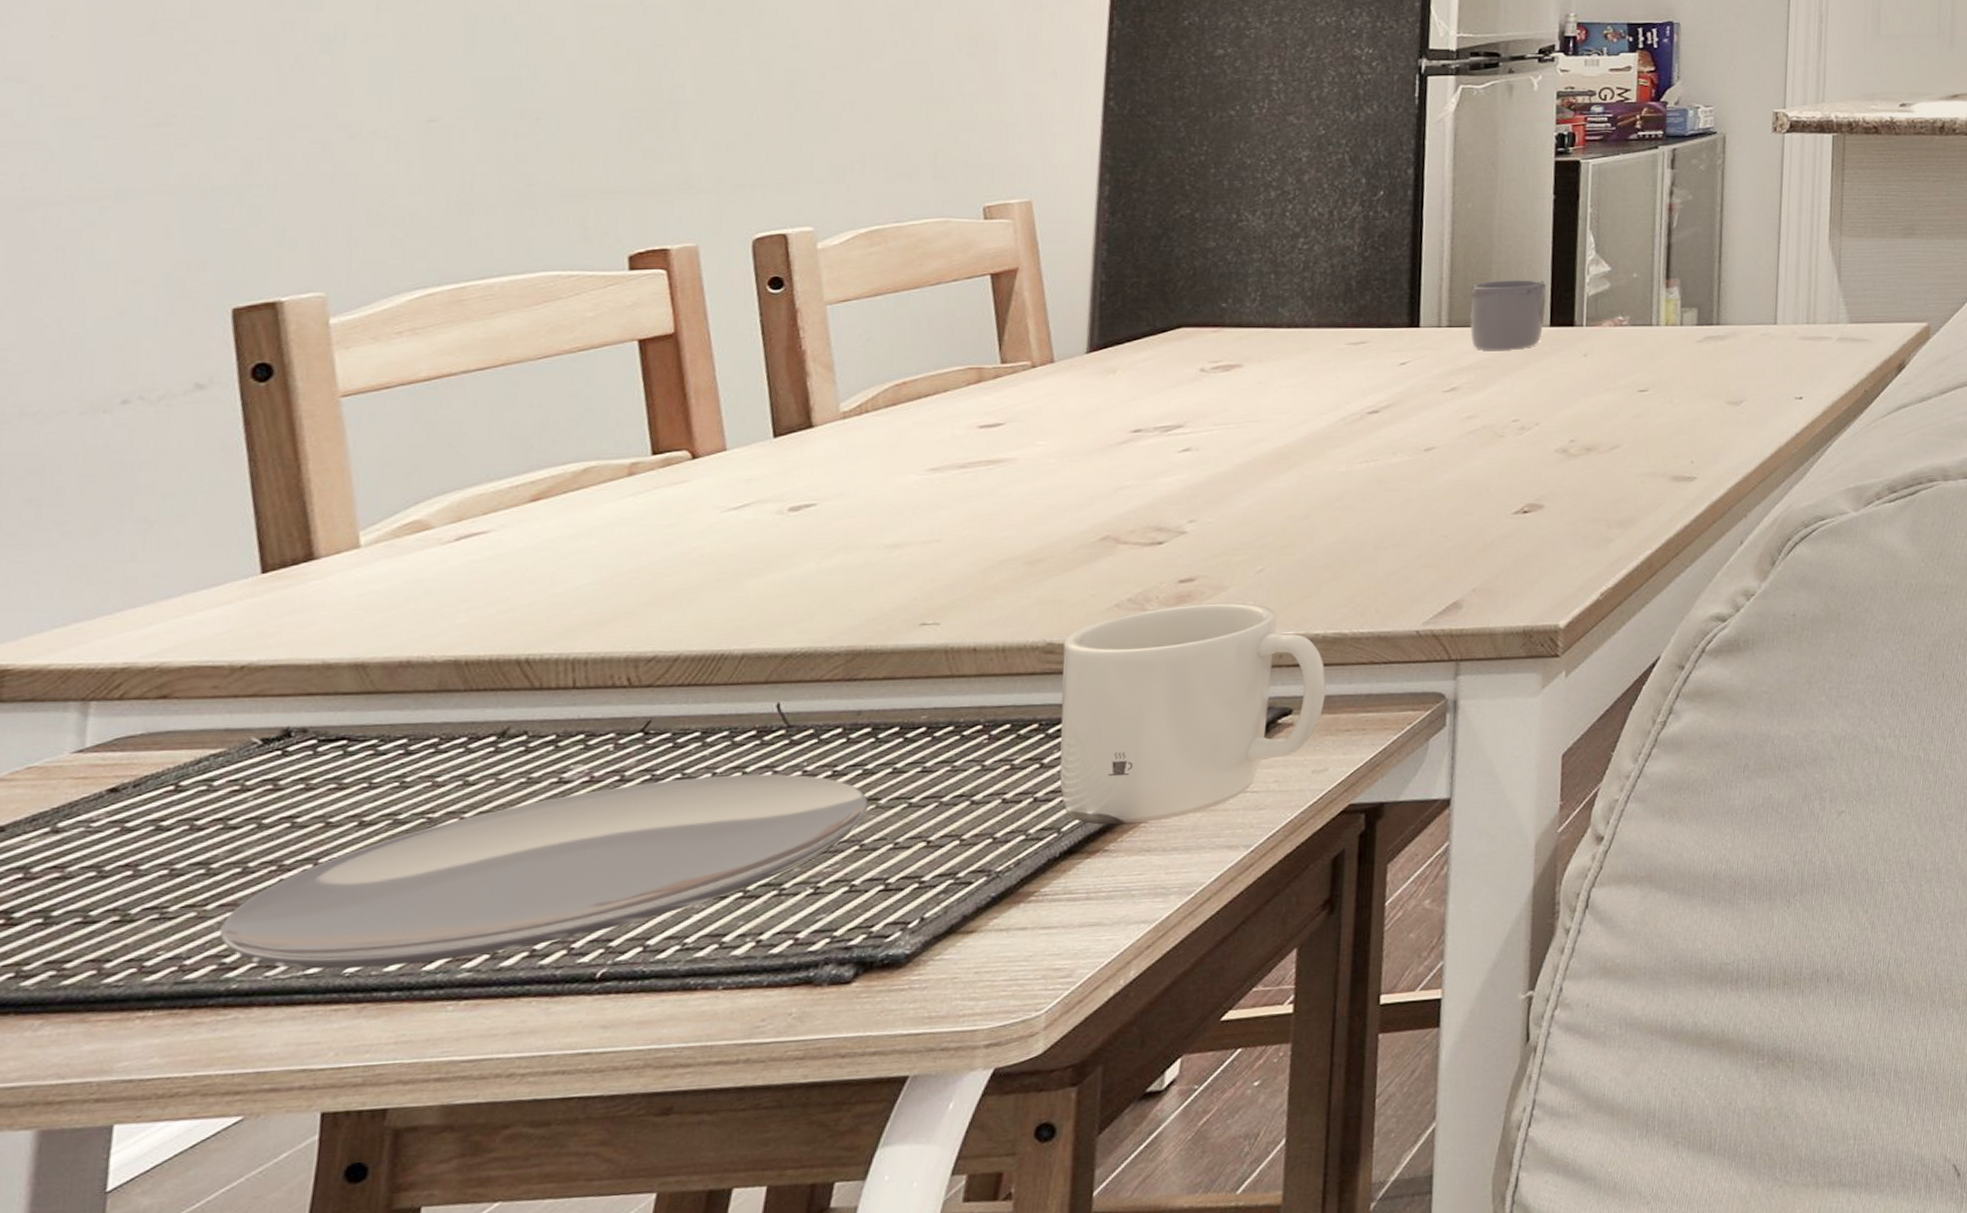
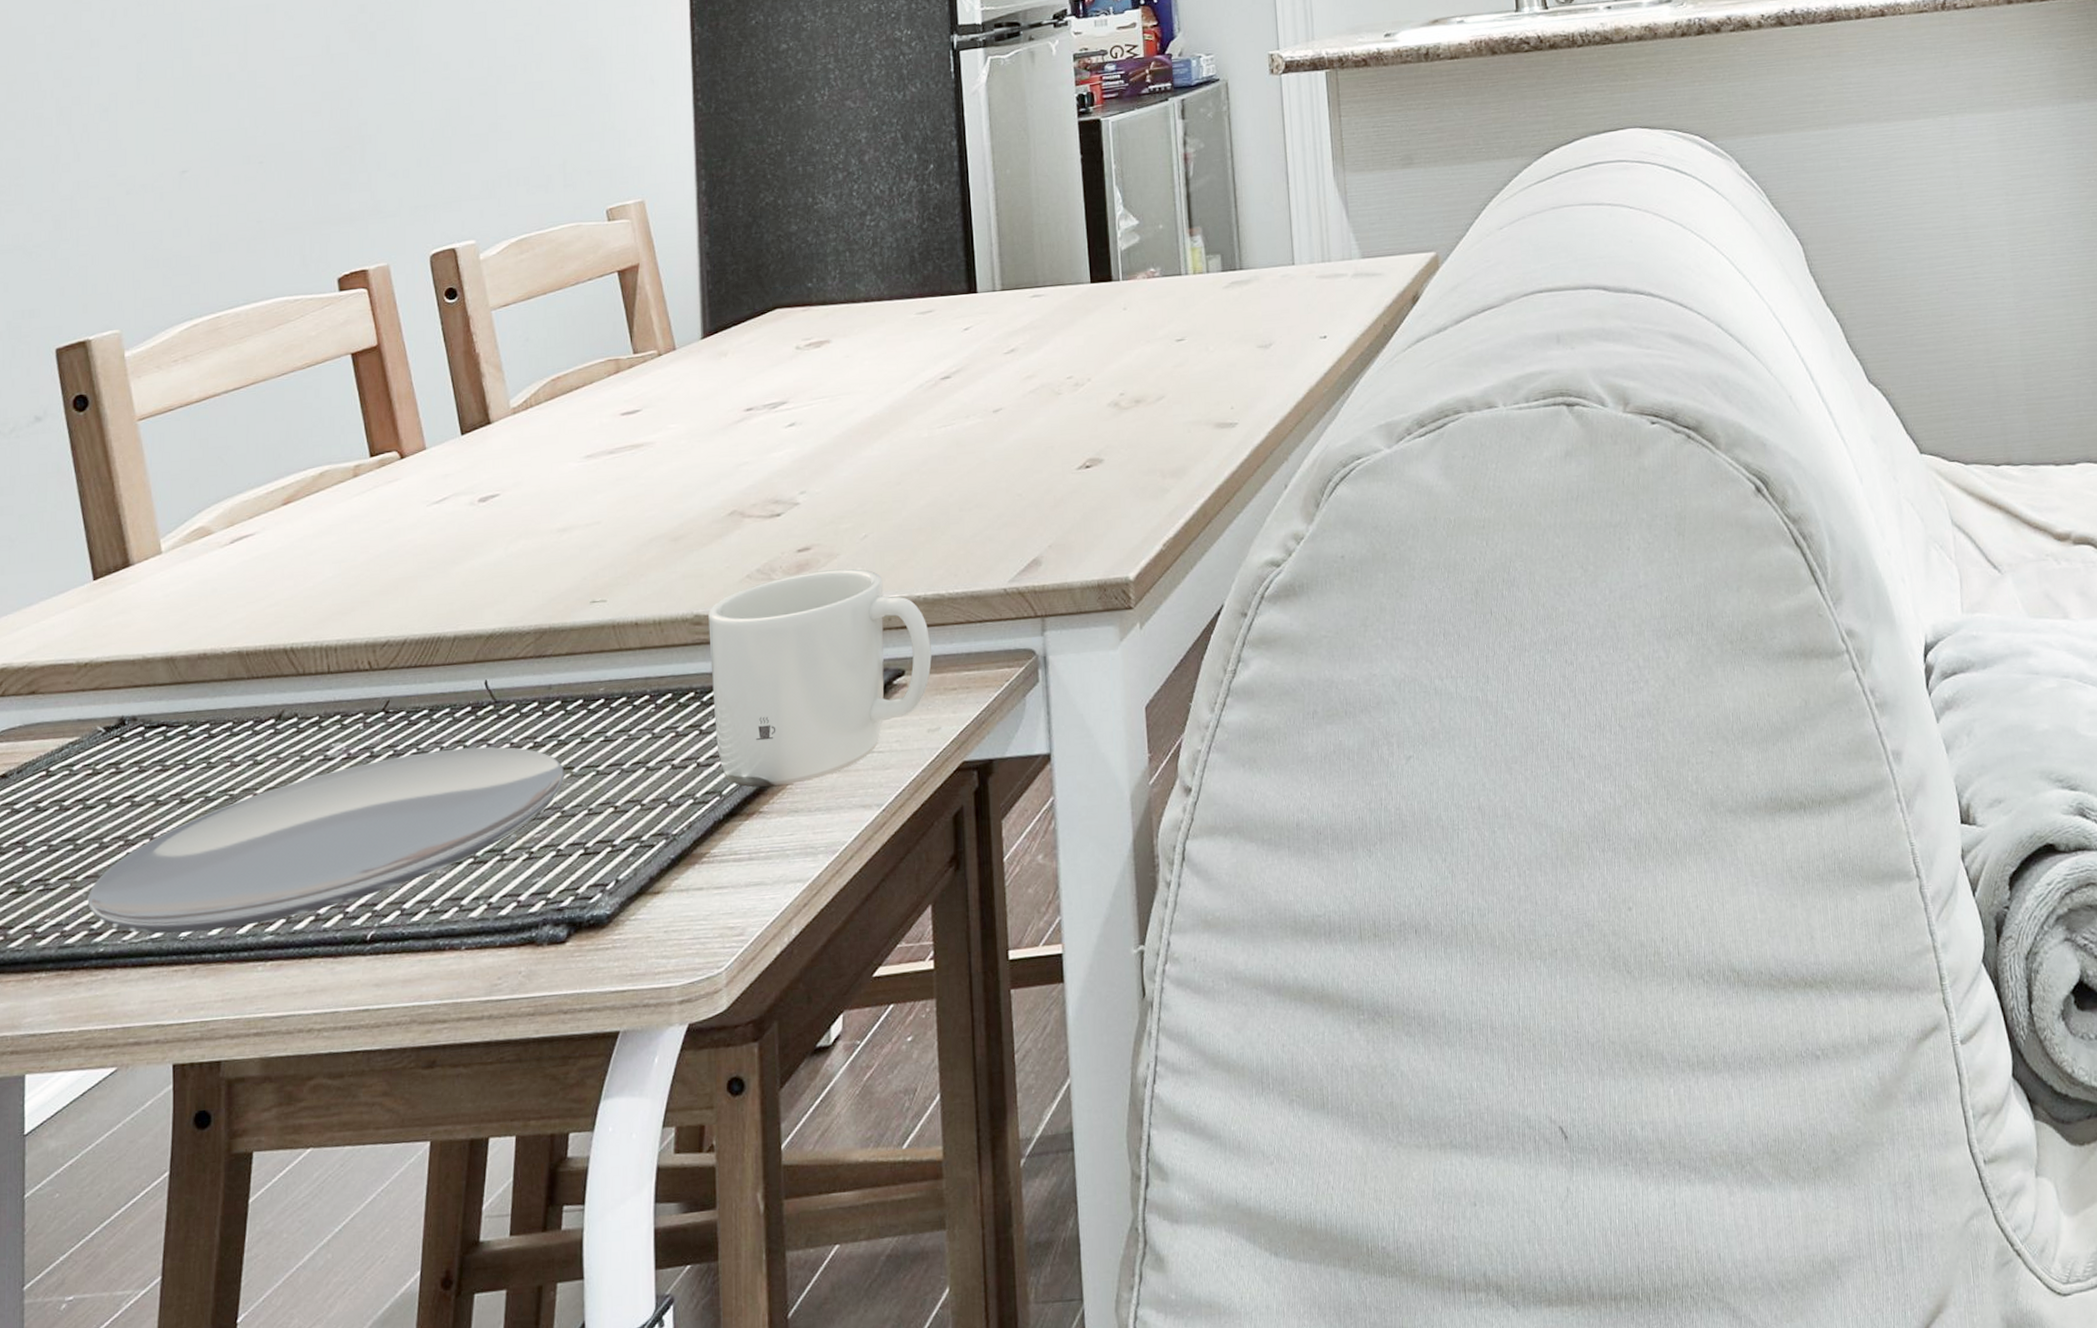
cup: present [1469,280,1547,350] -> none [1017,238,1085,311]

